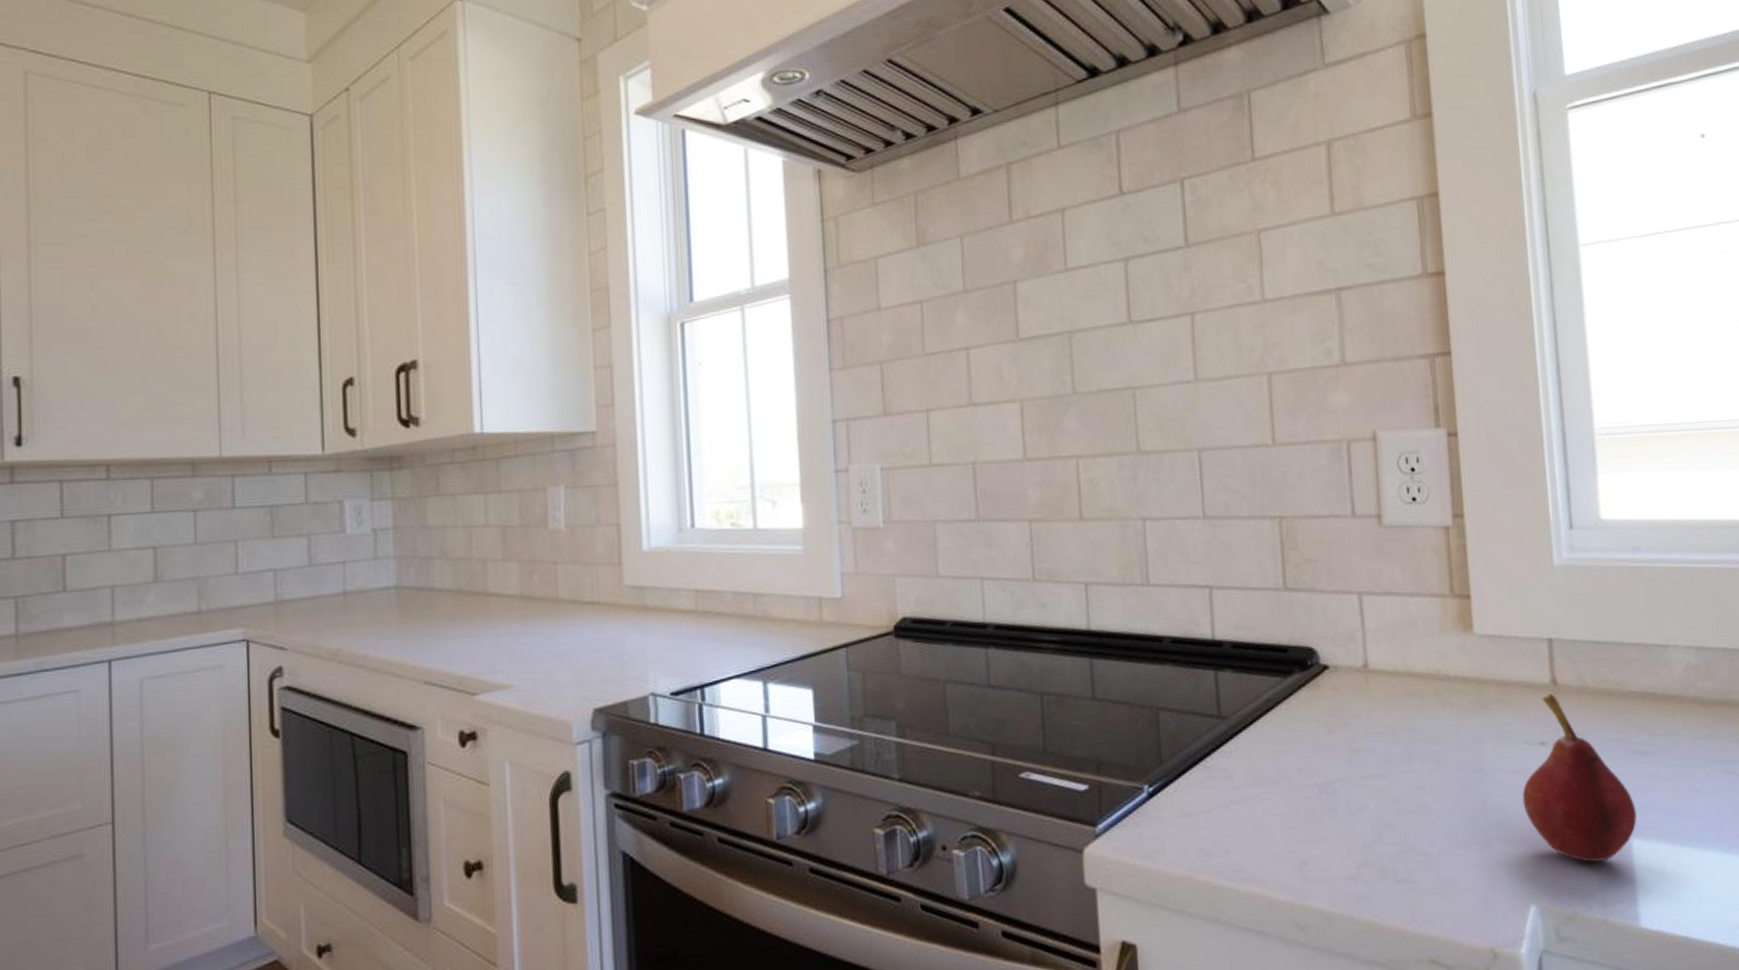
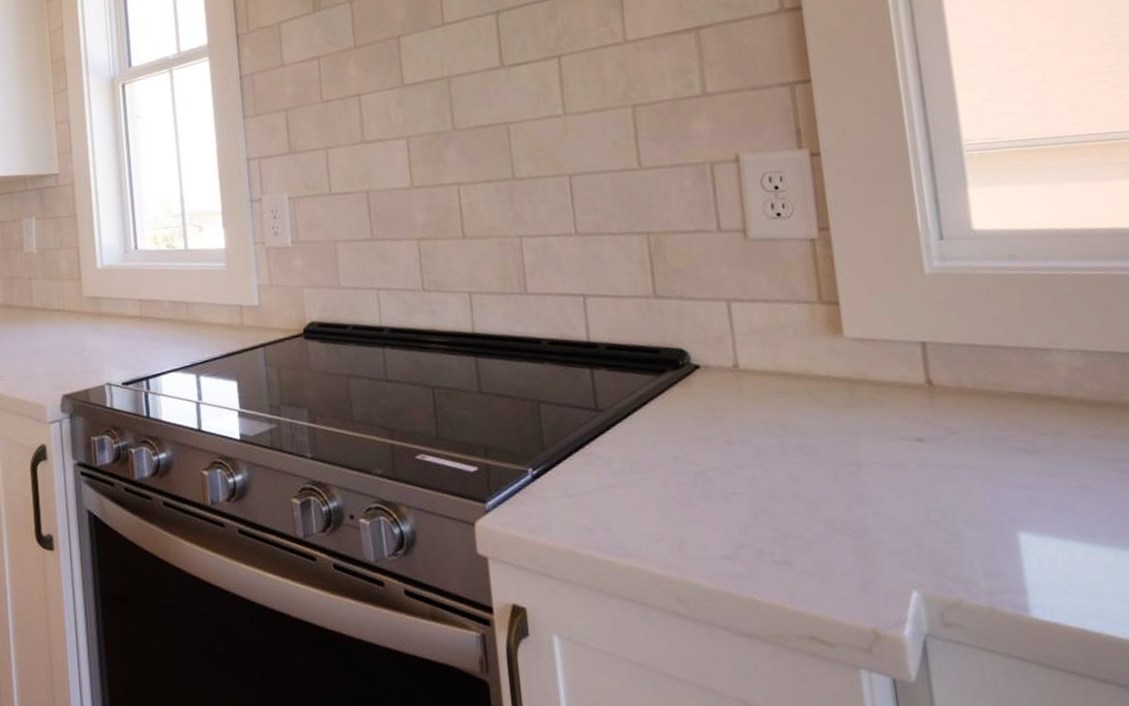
fruit: present [1522,693,1638,862] -> none [899,393,1024,553]

